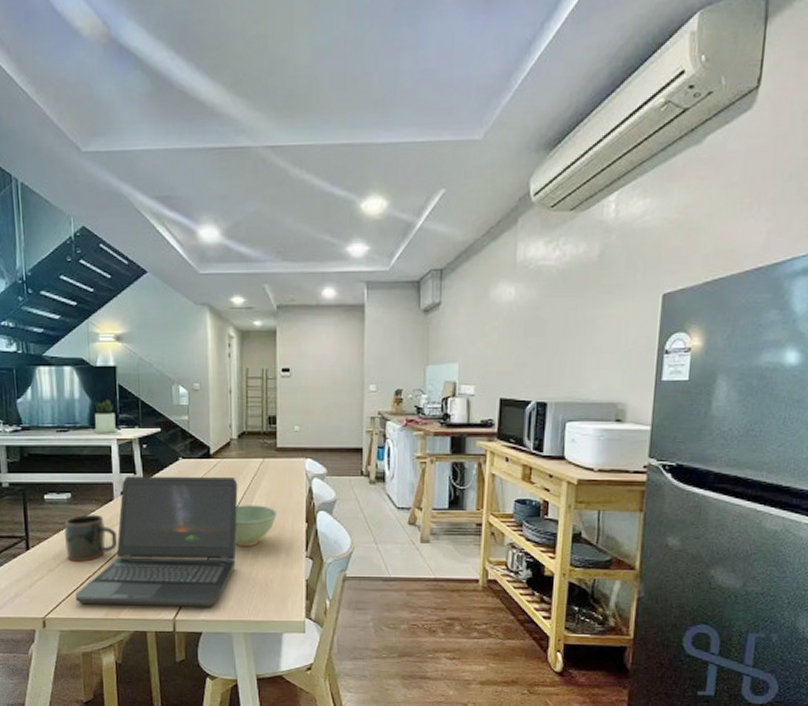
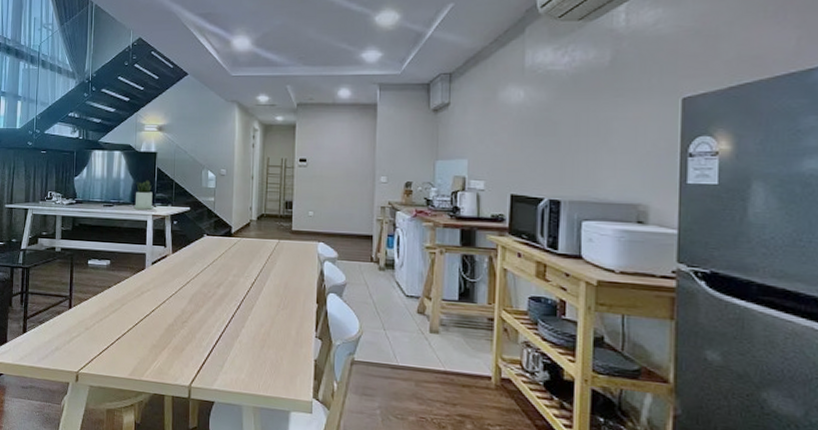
mug: present [64,514,118,562] -> none [101,280,146,324]
laptop computer: present [75,476,238,608] -> none [105,248,255,379]
bowl: present [235,505,277,547] -> none [250,282,289,323]

